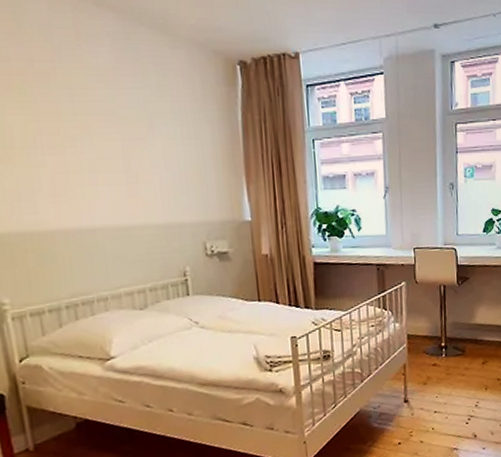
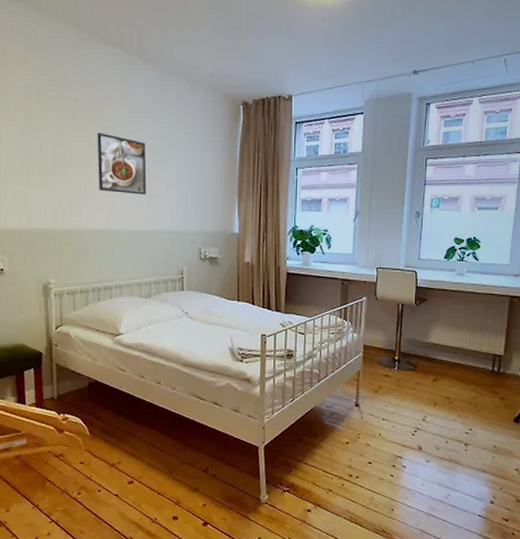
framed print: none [46,103,126,181] -> present [97,133,147,195]

